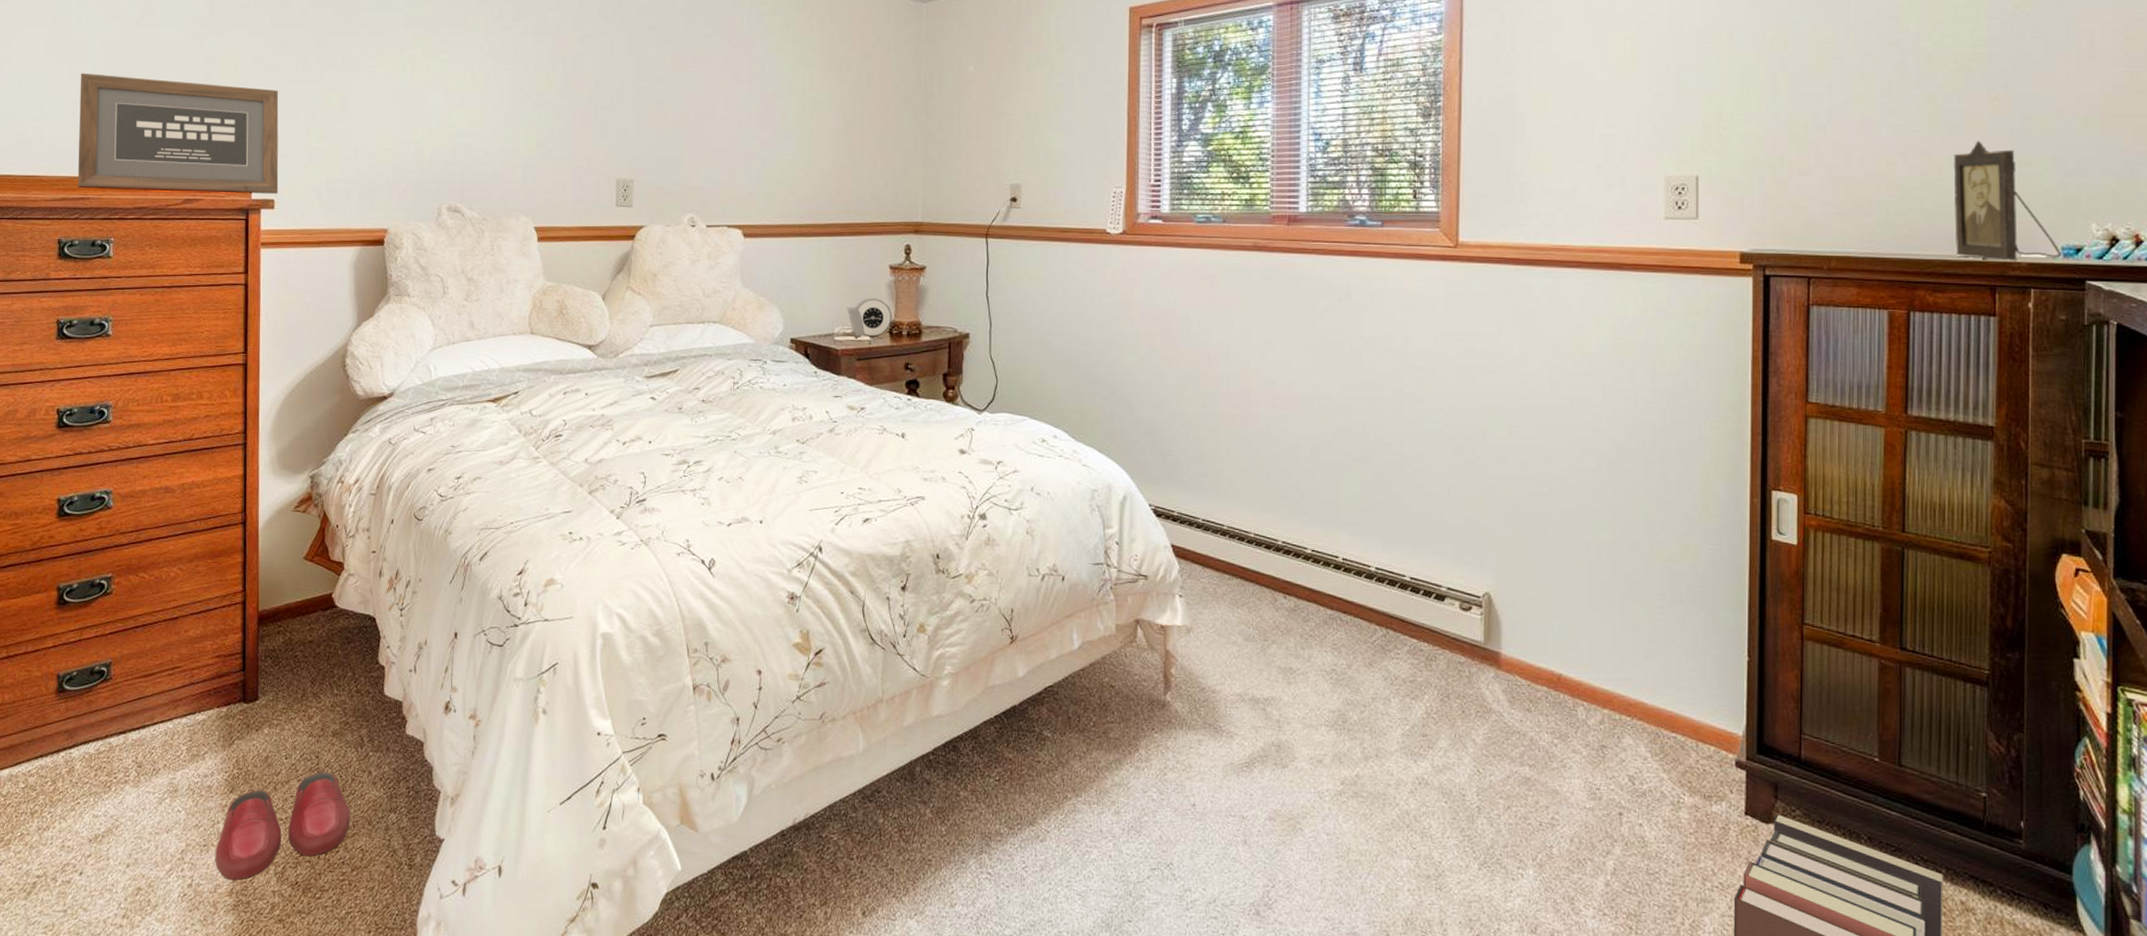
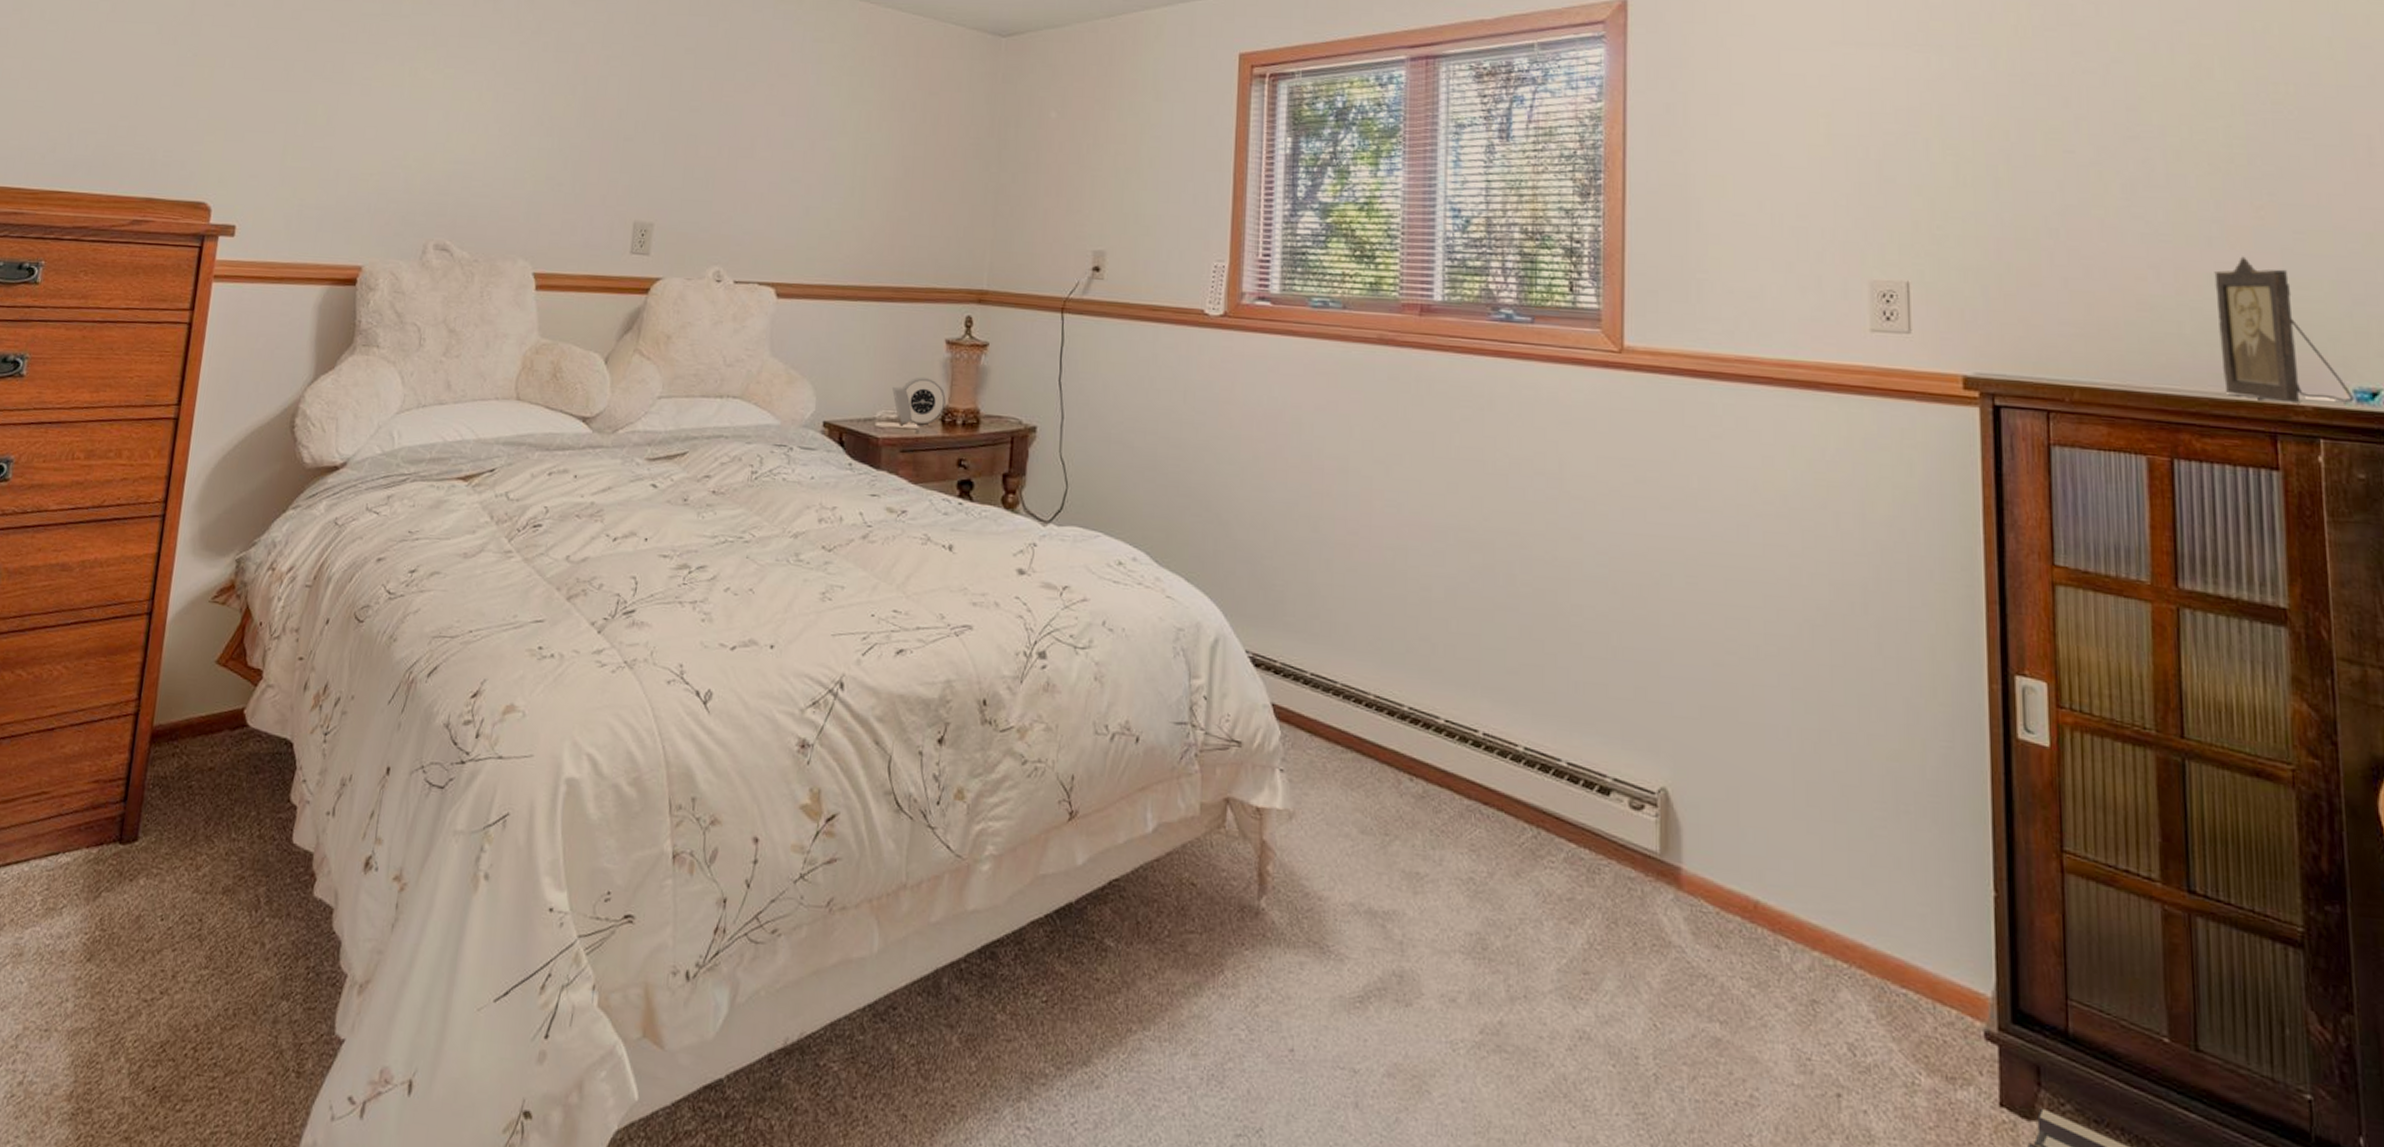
picture frame: present [77,73,279,194] -> none [11,70,256,219]
slippers: present [215,772,350,880] -> none [56,940,233,1080]

